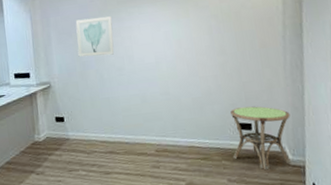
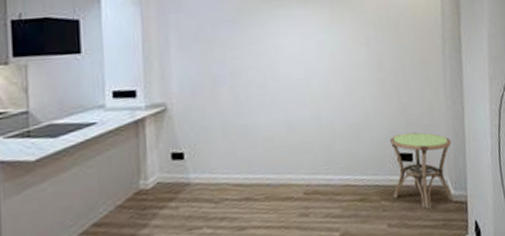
wall art: present [75,16,115,57] -> none [204,17,255,70]

